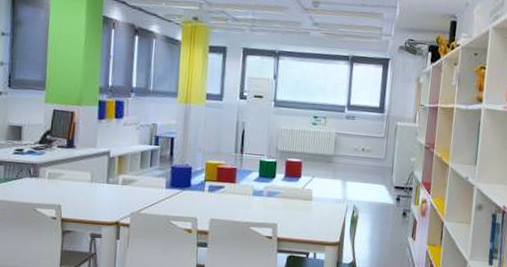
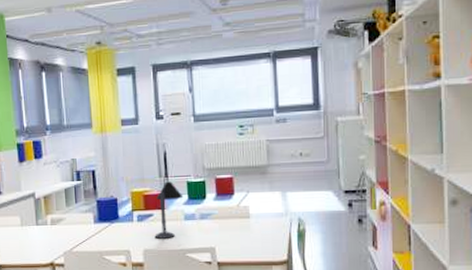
desk lamp: none [222,150,255,211] -> present [154,174,184,239]

